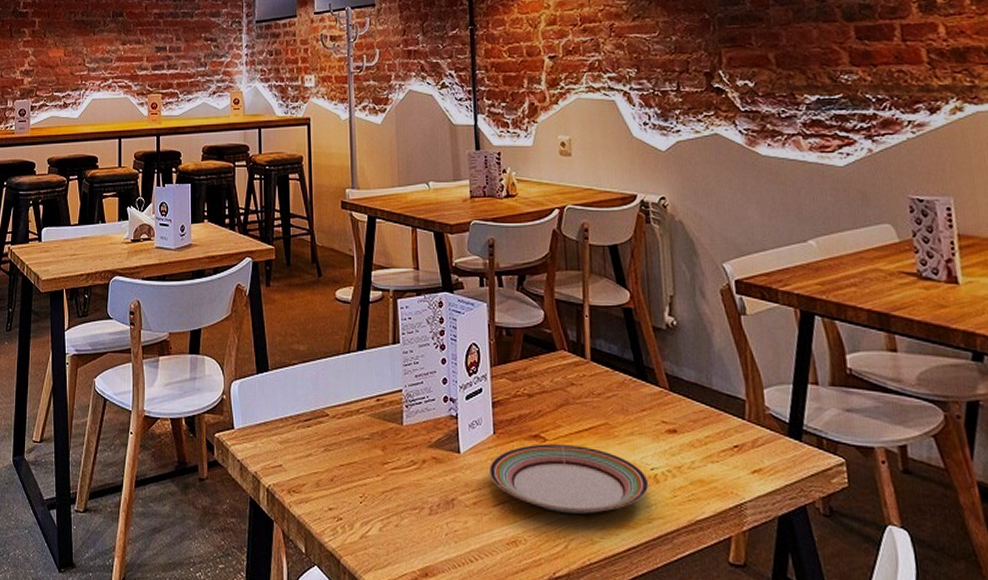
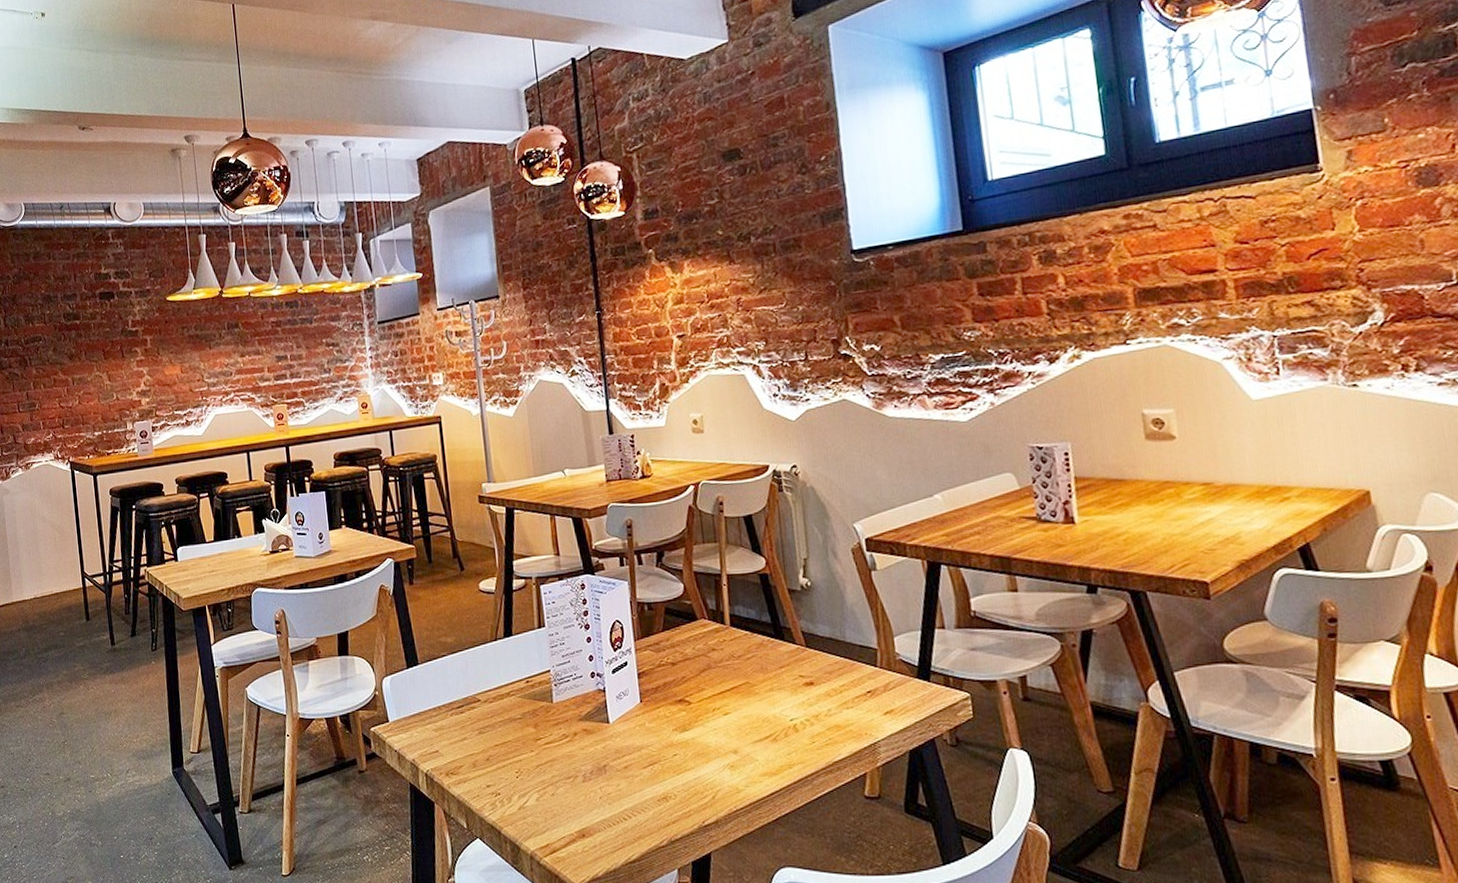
plate: present [488,443,649,514] -> none [637,705,789,768]

